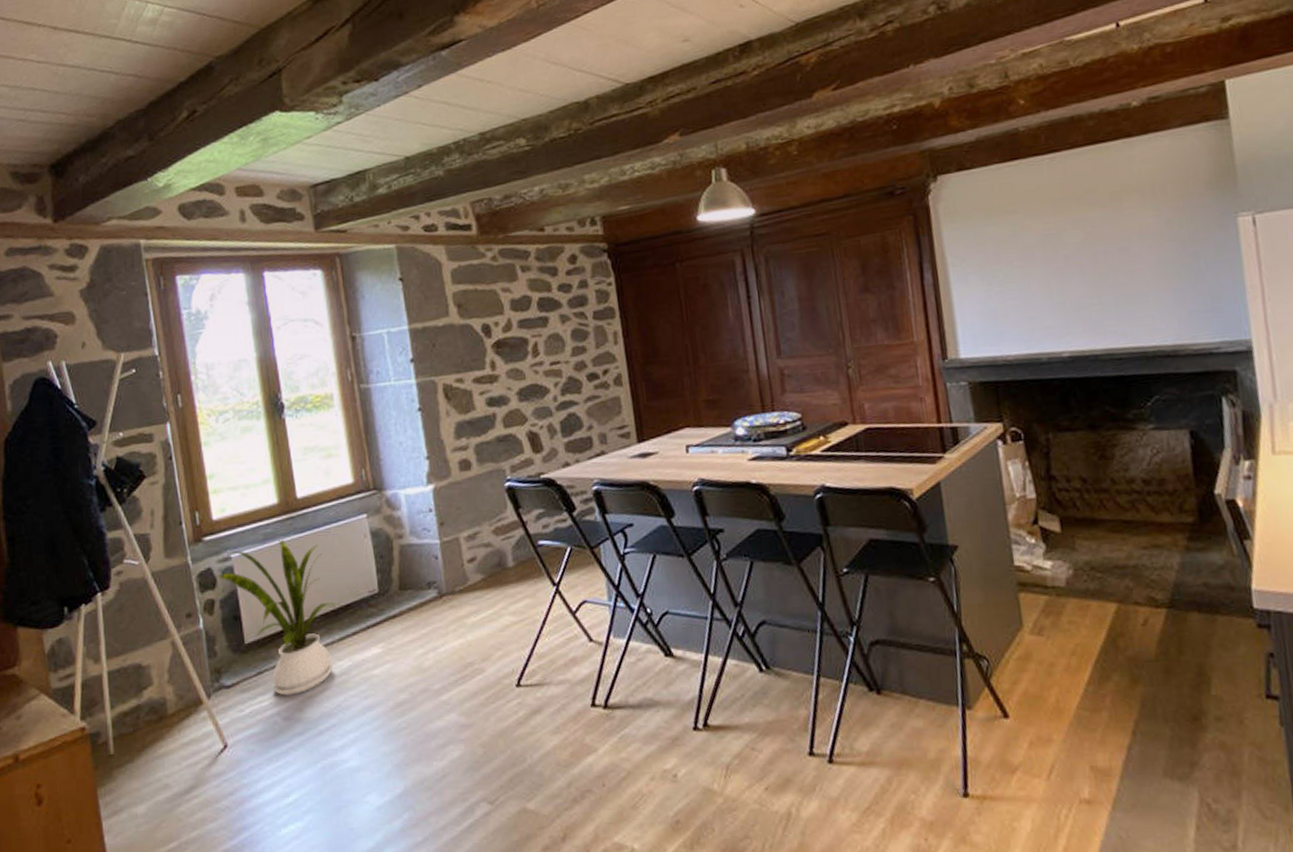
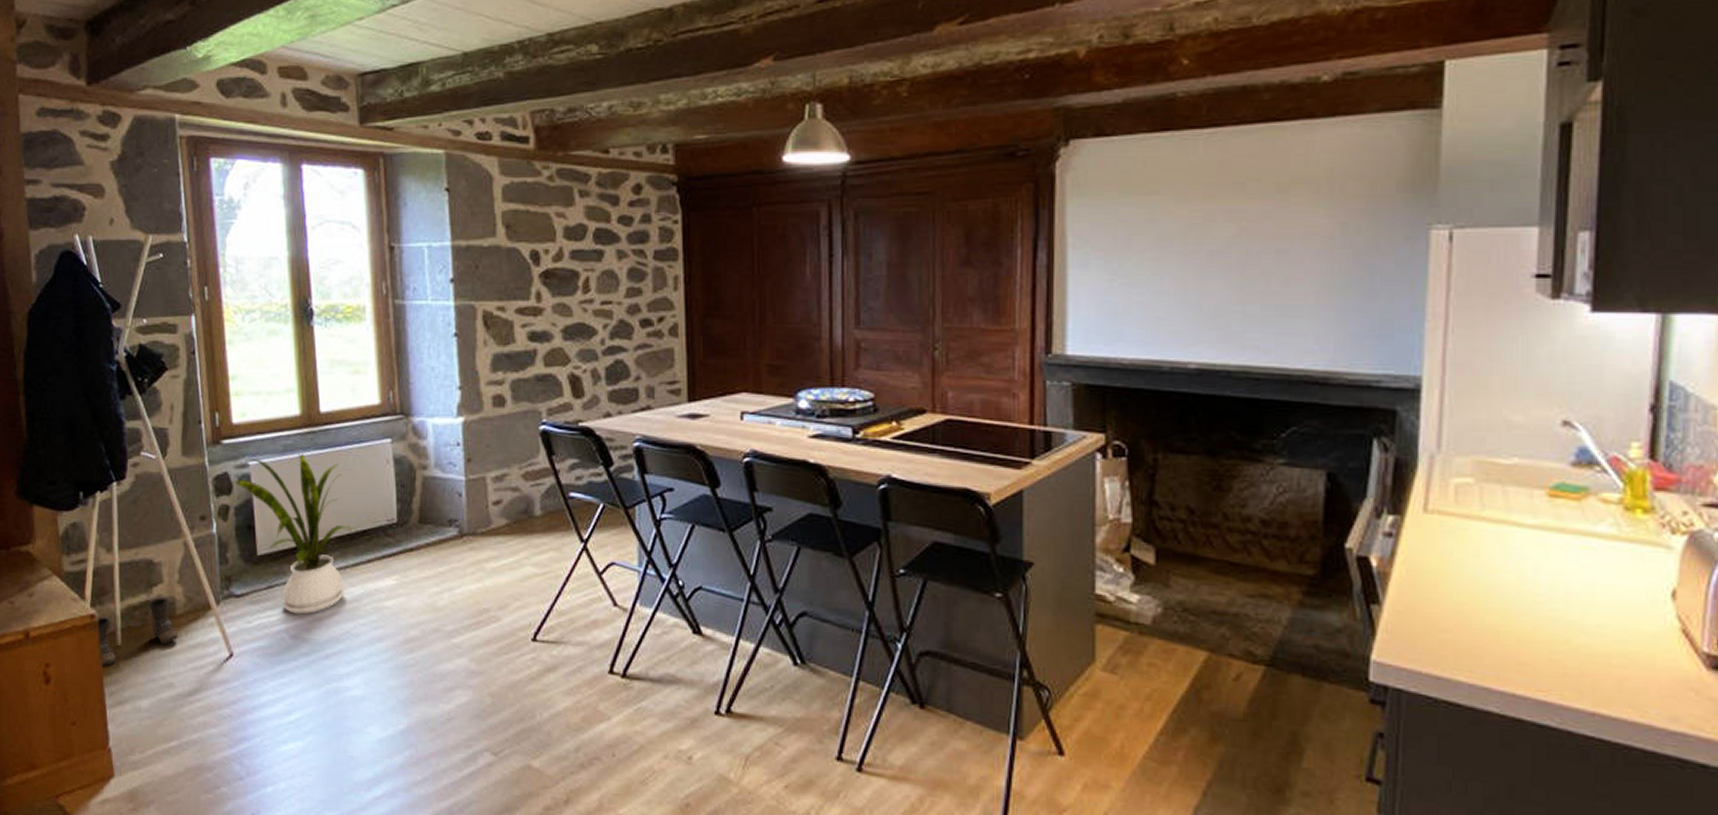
boots: none [88,699,172,779] -> present [98,597,179,667]

